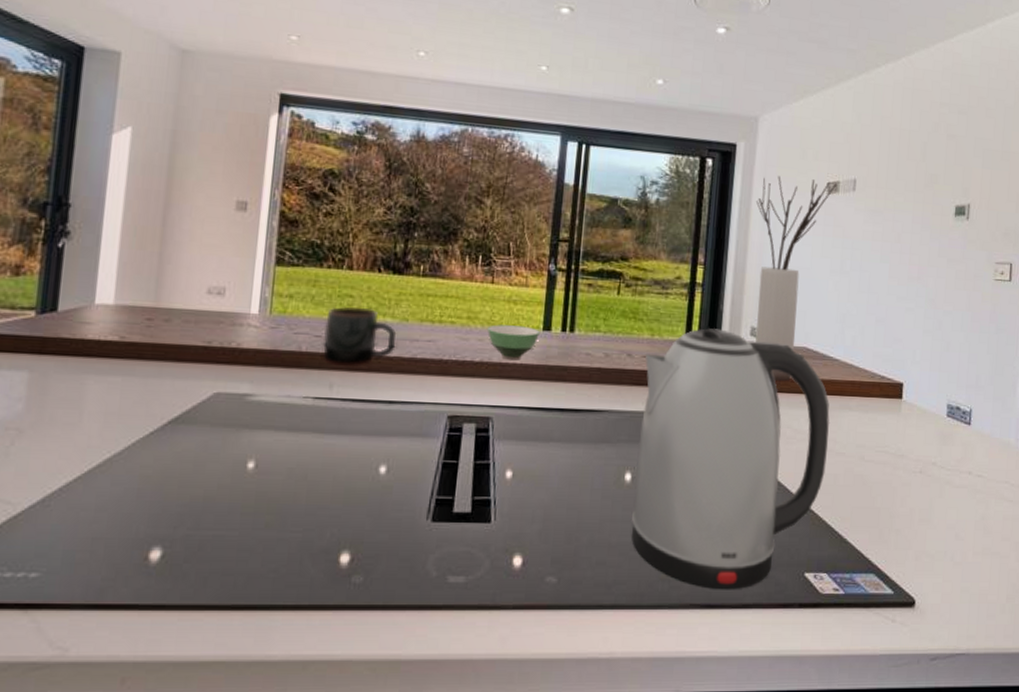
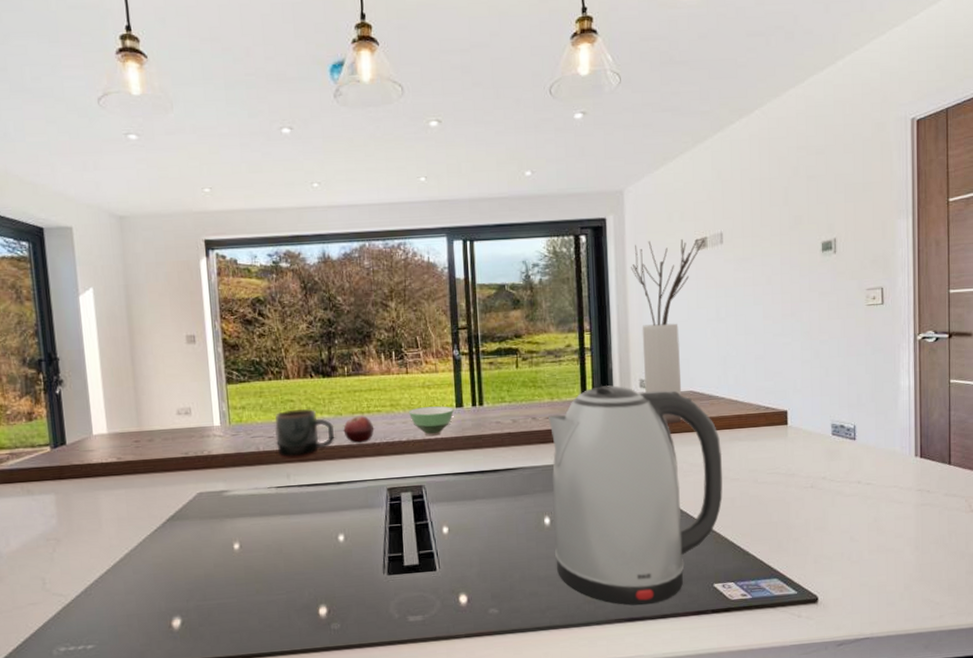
fruit: none [407,324,444,358] -> present [343,415,374,444]

